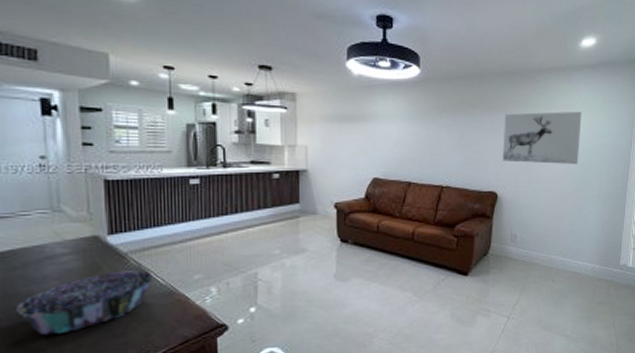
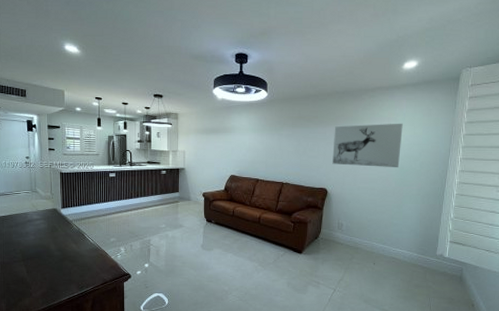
decorative bowl: present [17,270,153,336] -> none [12,232,87,270]

